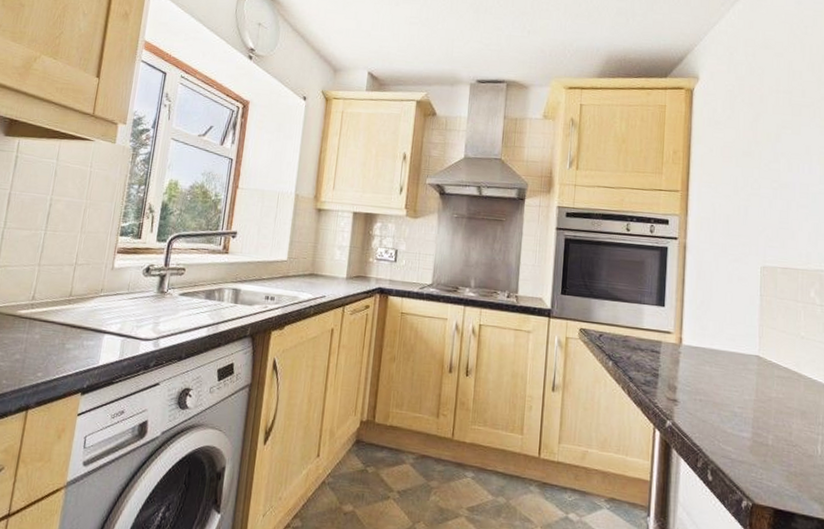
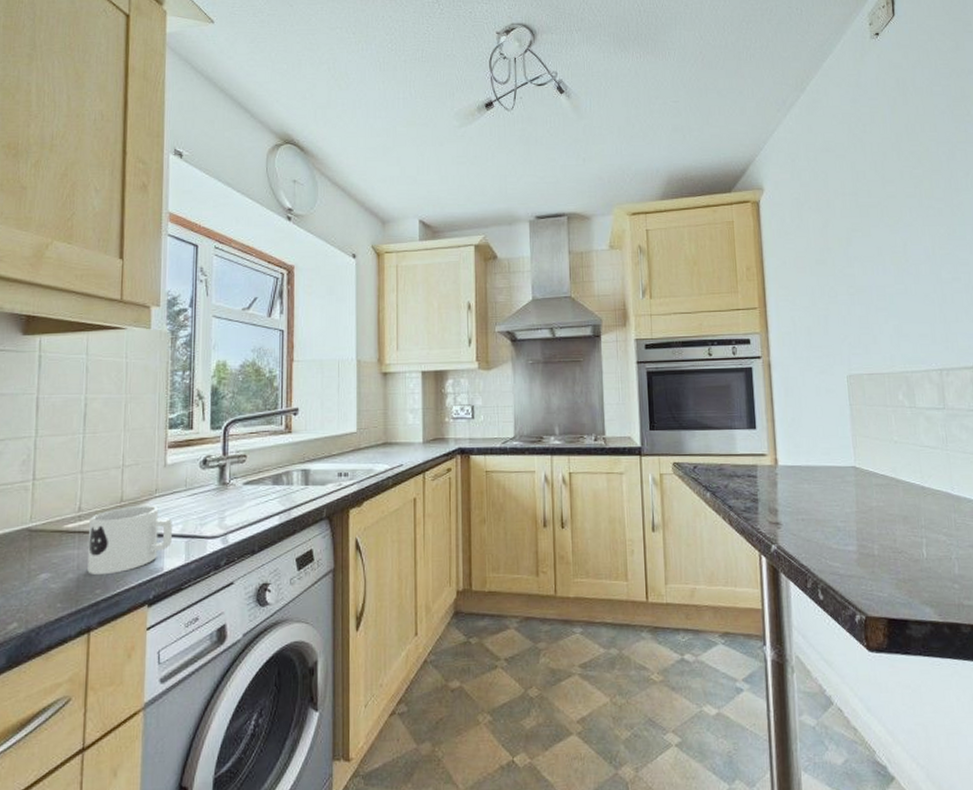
mug: none [33,301,112,361] -> present [87,504,172,576]

